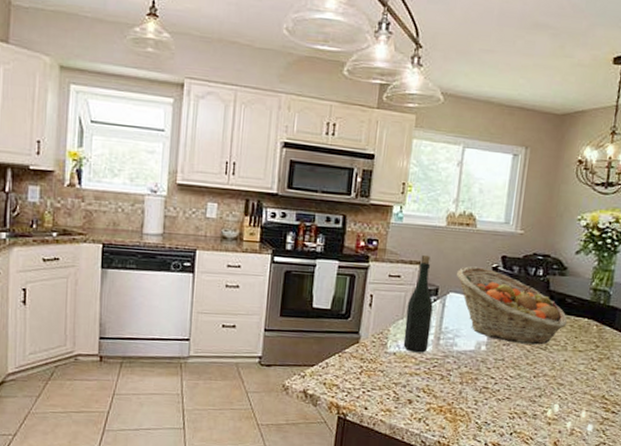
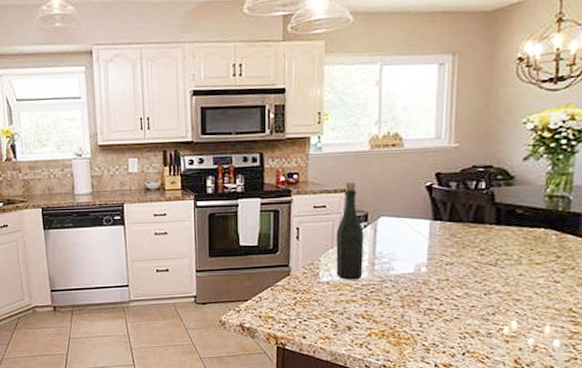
fruit basket: present [457,266,568,345] -> none [387,187,520,262]

